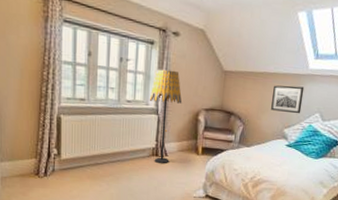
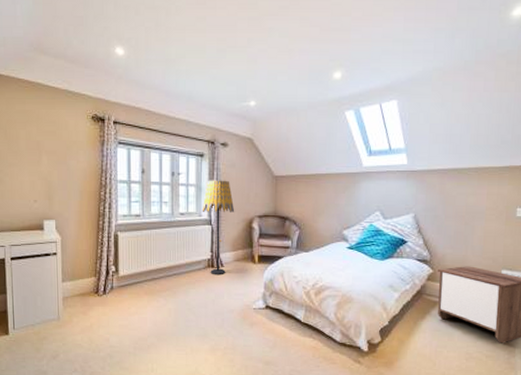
wall art: present [271,85,305,114] -> none [327,185,360,214]

